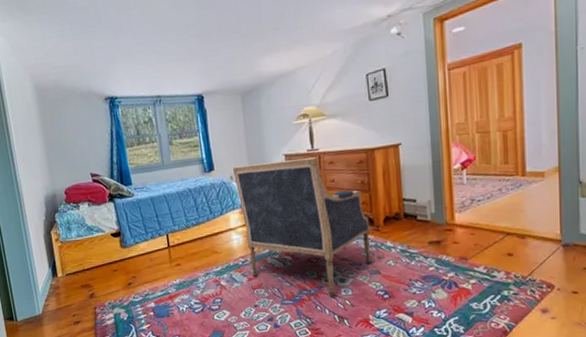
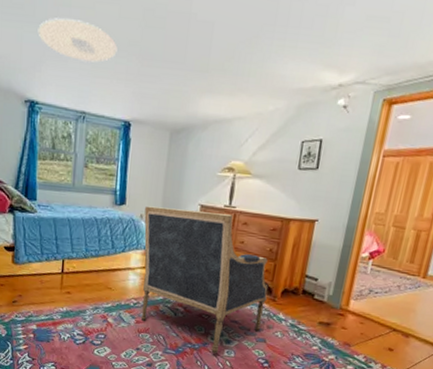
ceiling light: none [105,18,178,53] -> present [38,18,118,63]

